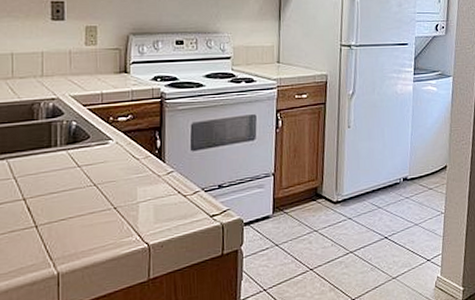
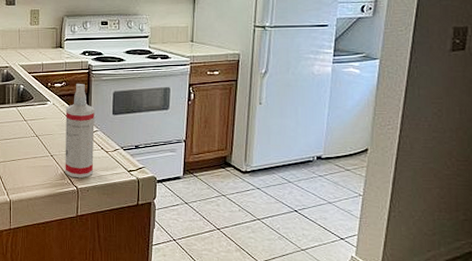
spray bottle: none [132,116,170,233] -> present [65,84,95,179]

